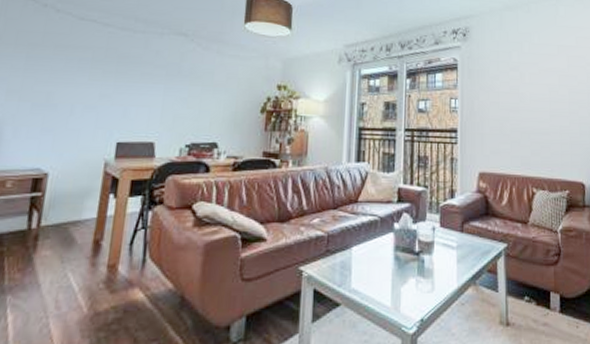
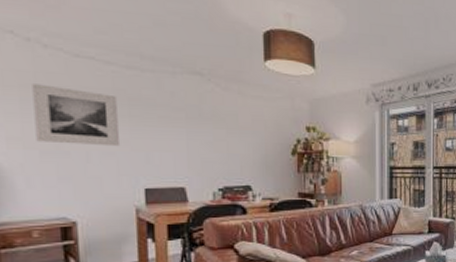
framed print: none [31,43,108,101] -> present [32,84,121,147]

